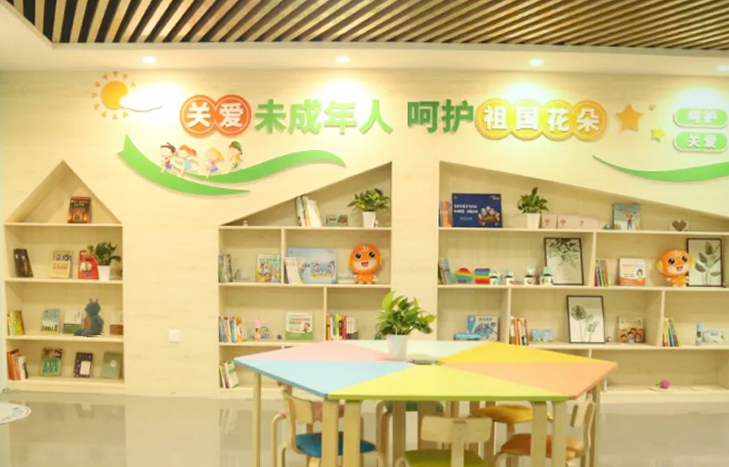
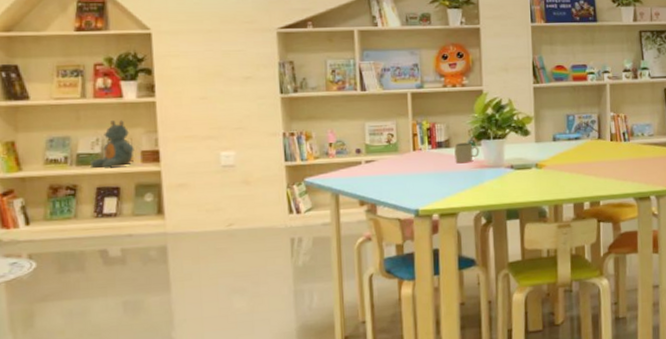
mug: none [362,336,385,355] -> present [454,142,480,164]

